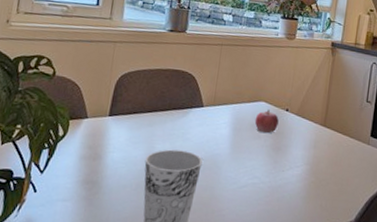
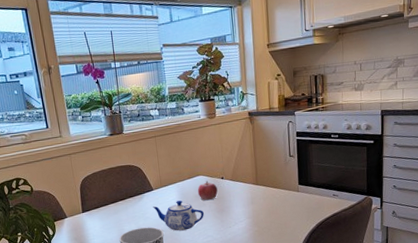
teapot: none [197,126,257,165] -> present [152,200,204,231]

